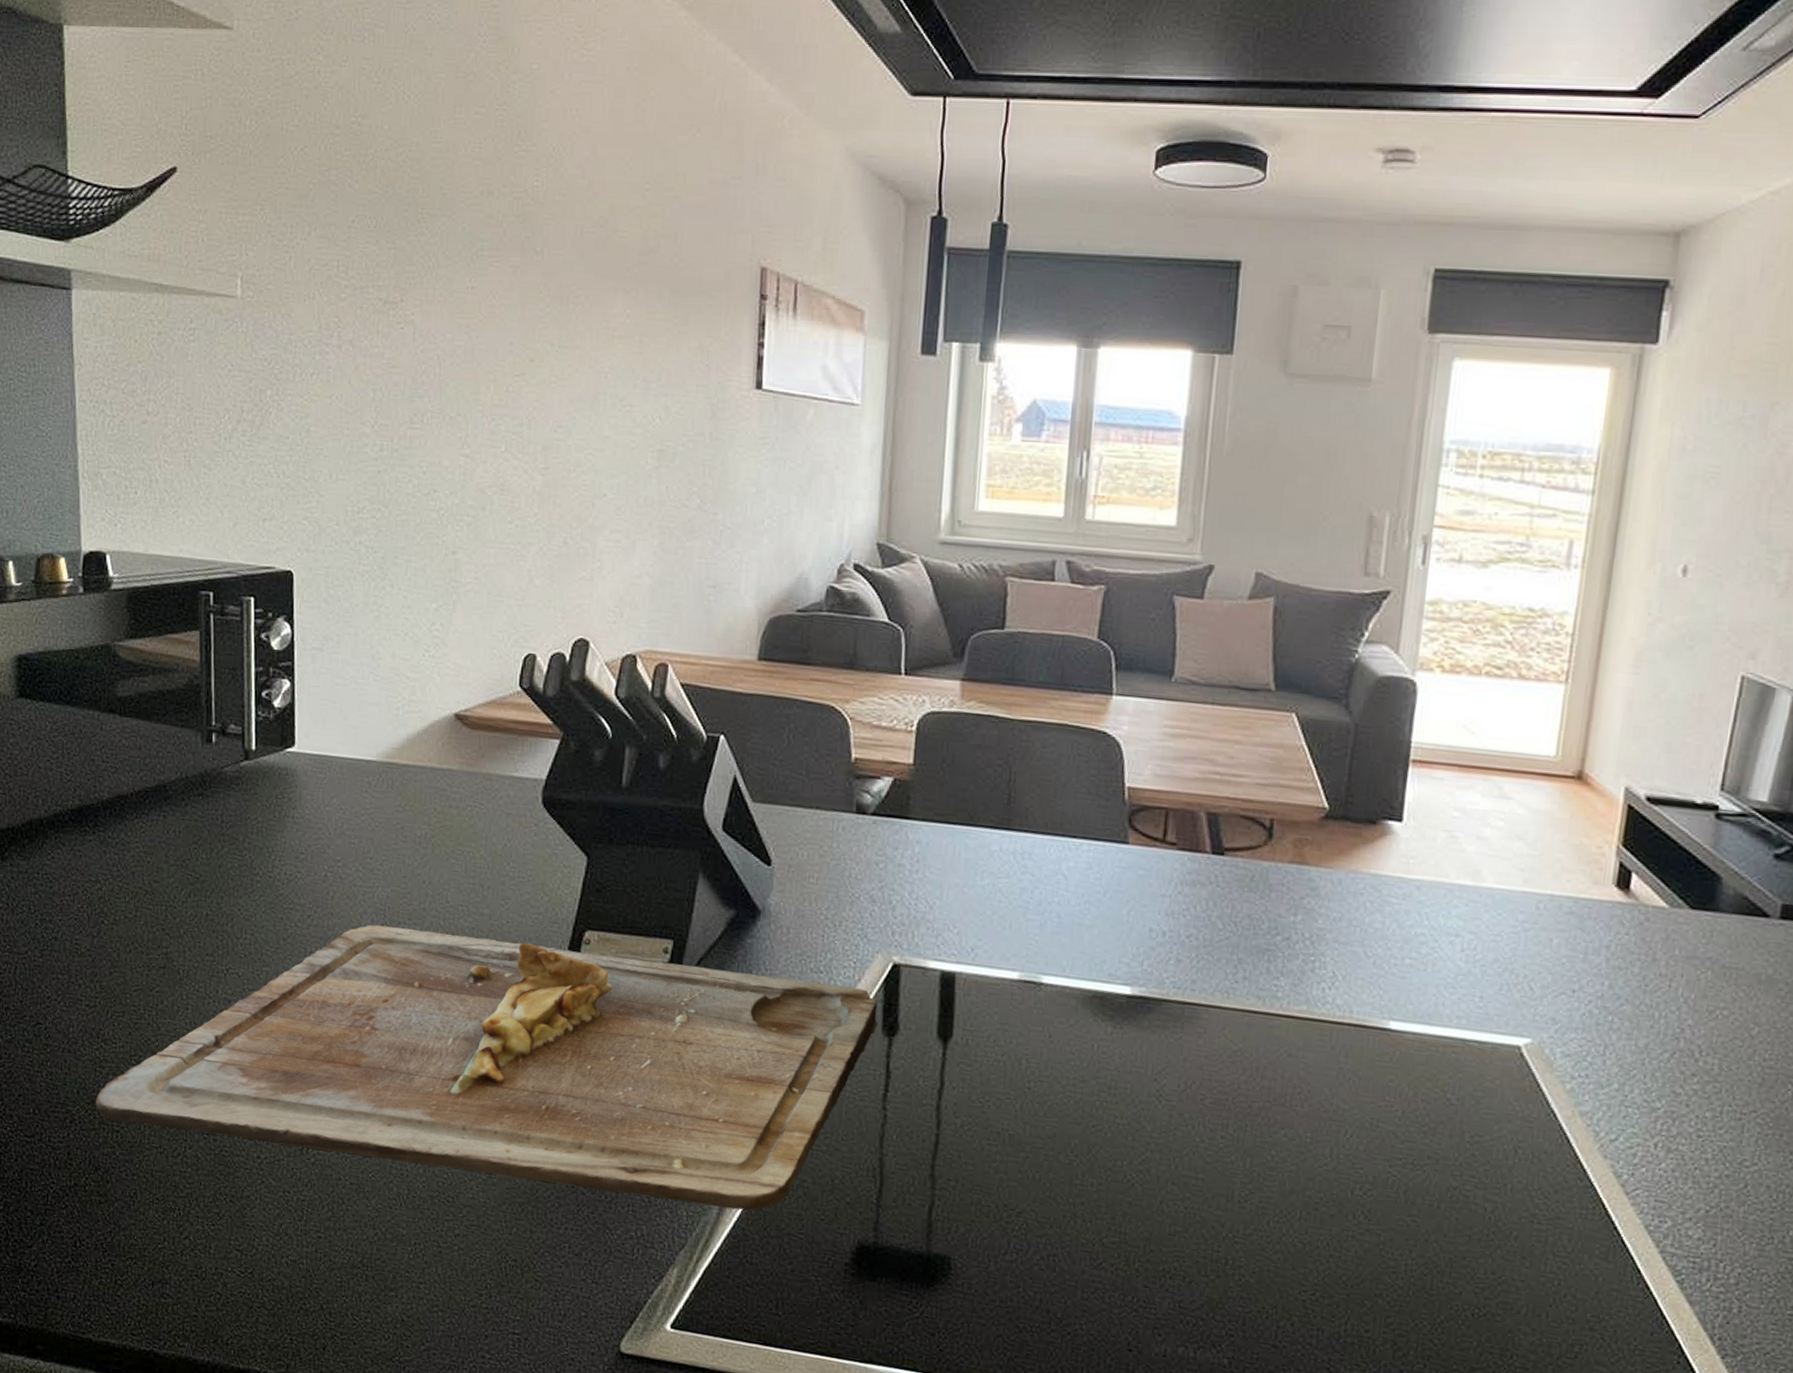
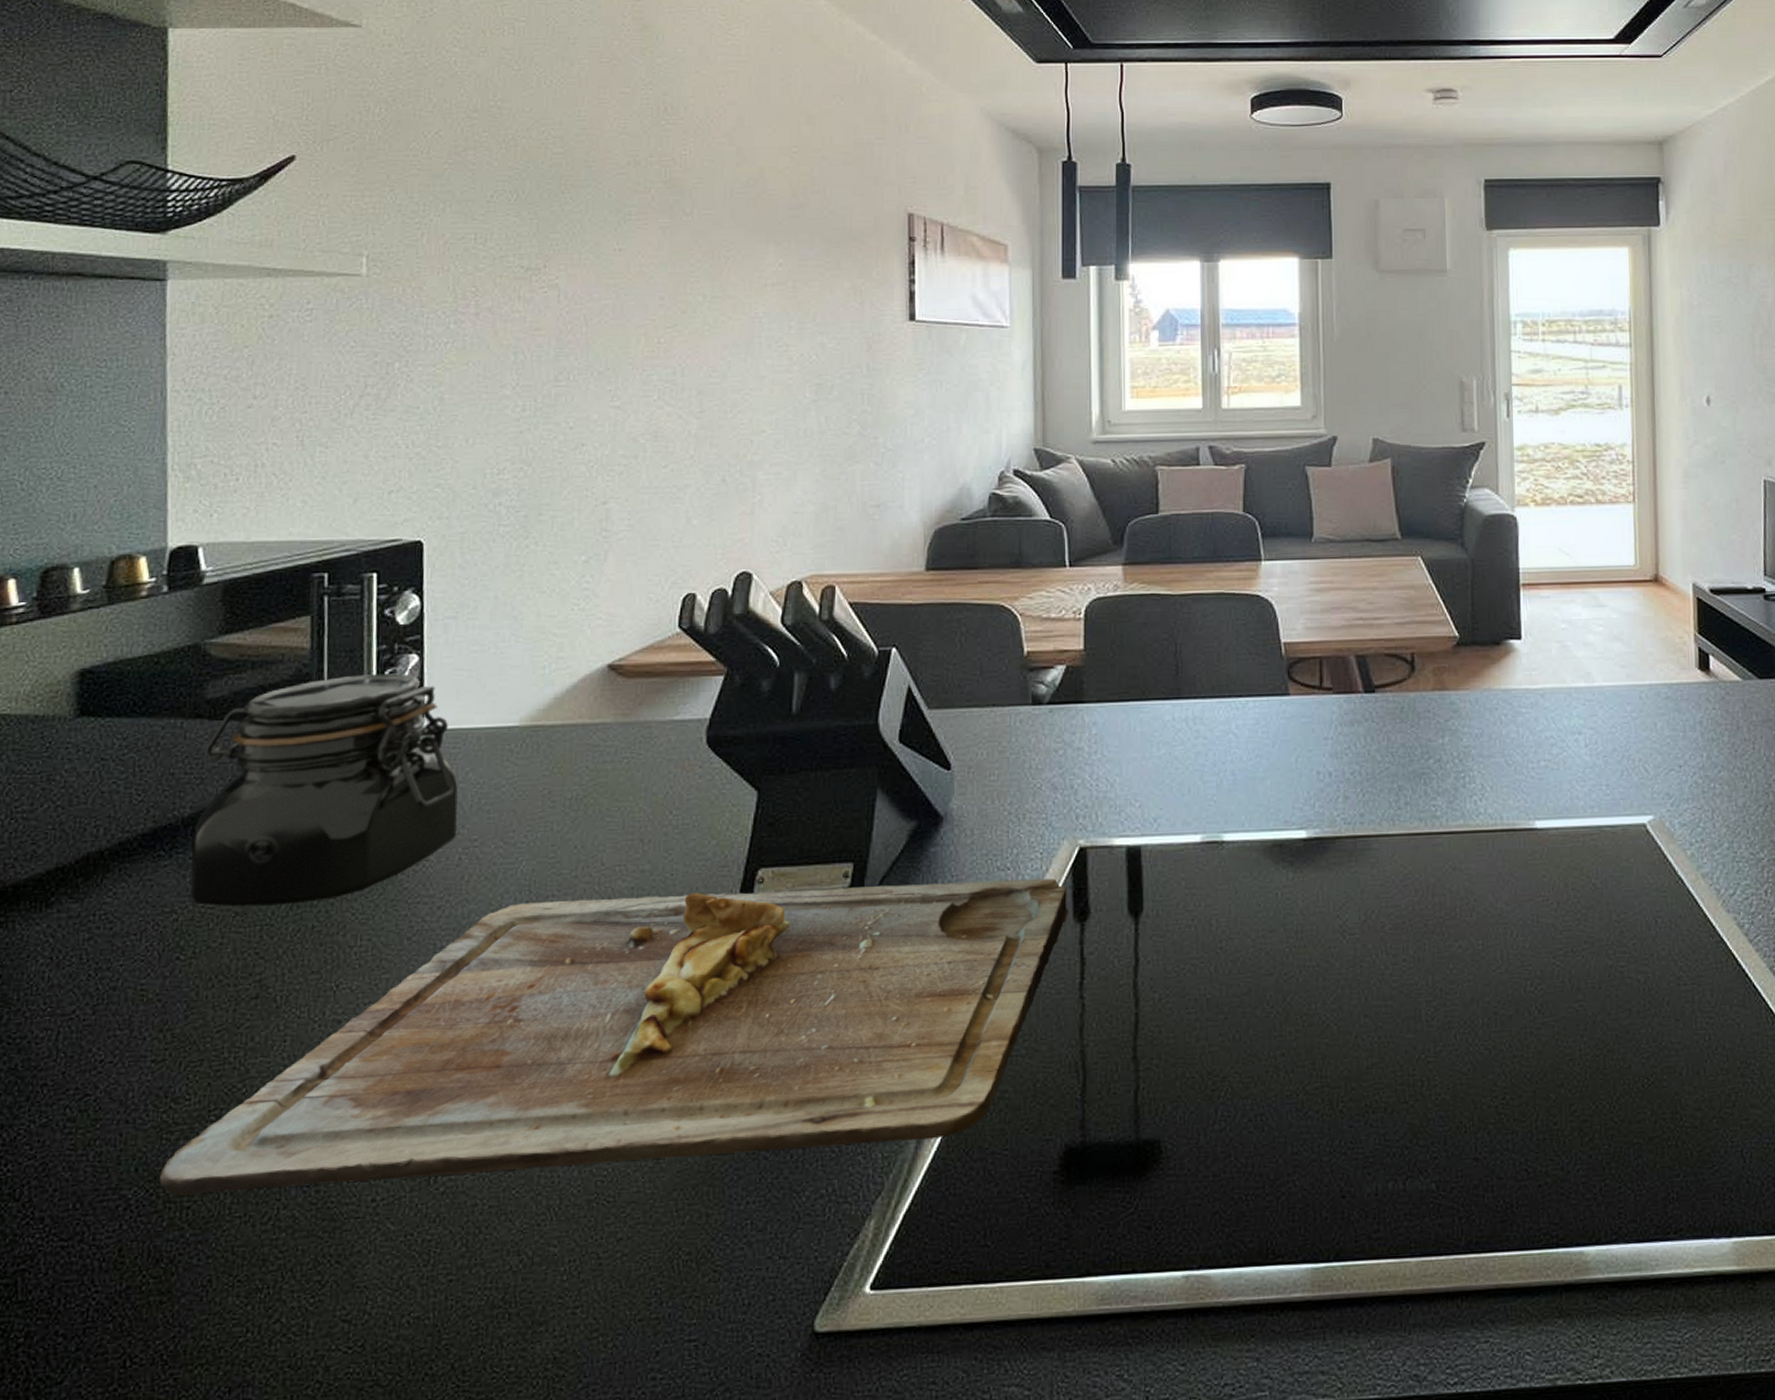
jar: none [110,692,324,893] -> present [190,673,458,907]

